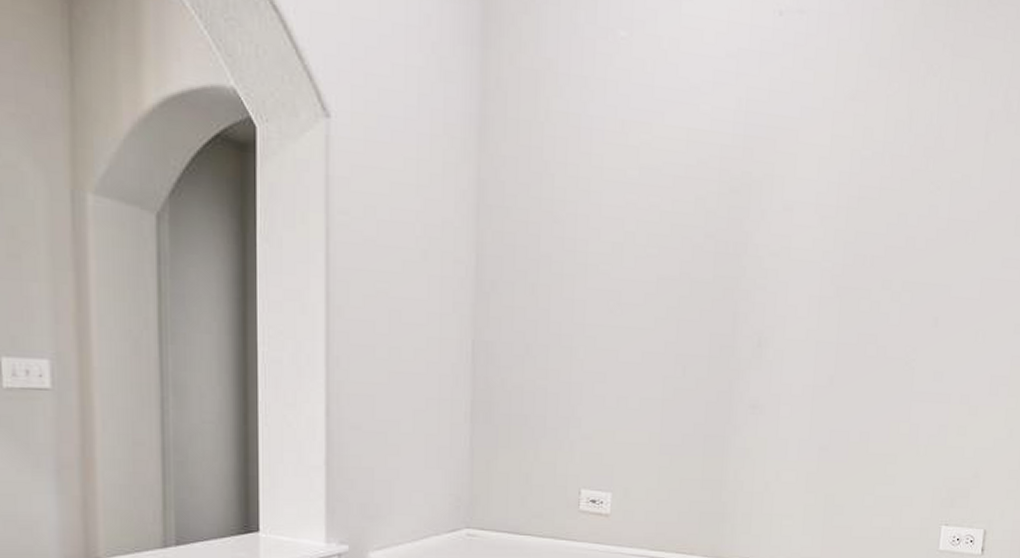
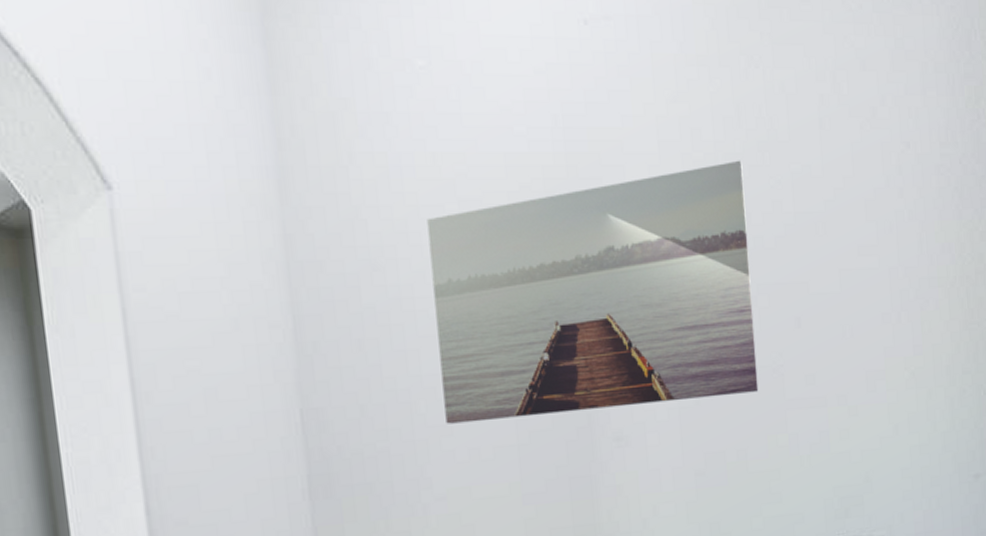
wall art: none [601,162,907,381] -> present [427,160,759,424]

